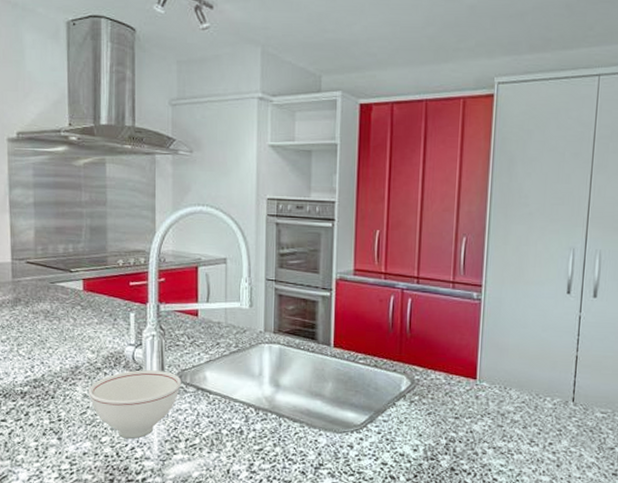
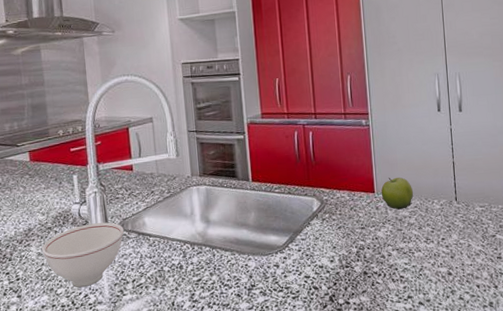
fruit: none [484,364,523,403] -> present [381,177,414,210]

